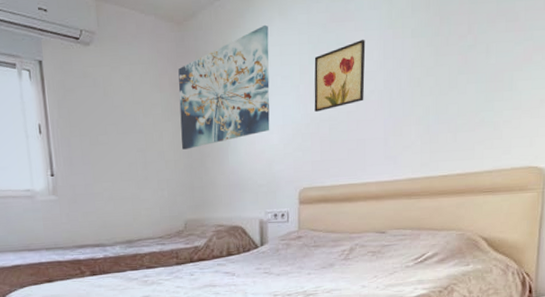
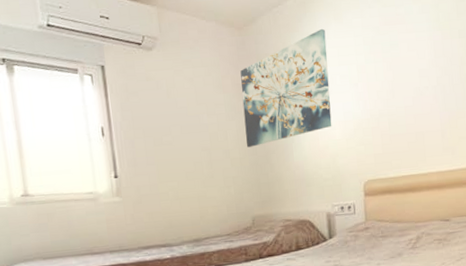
wall art: present [314,39,366,112] -> none [370,40,420,108]

